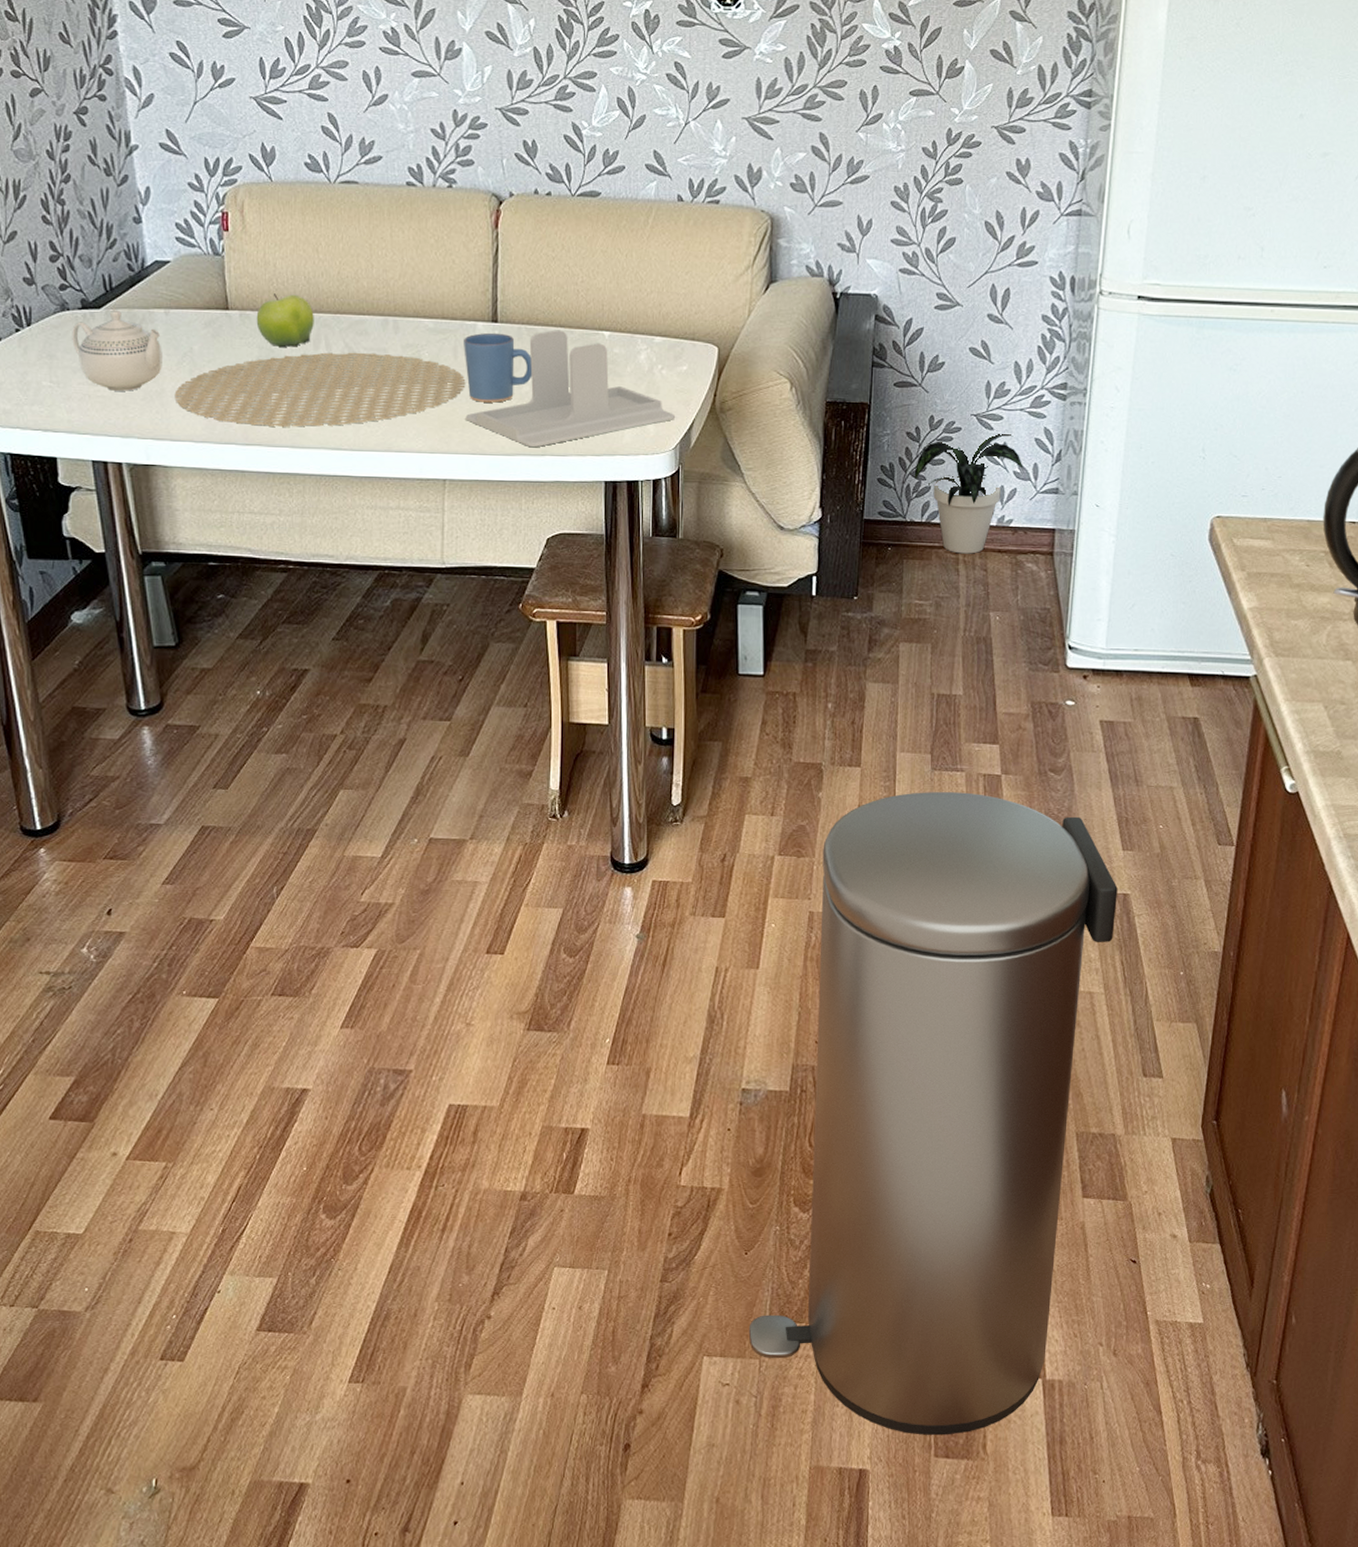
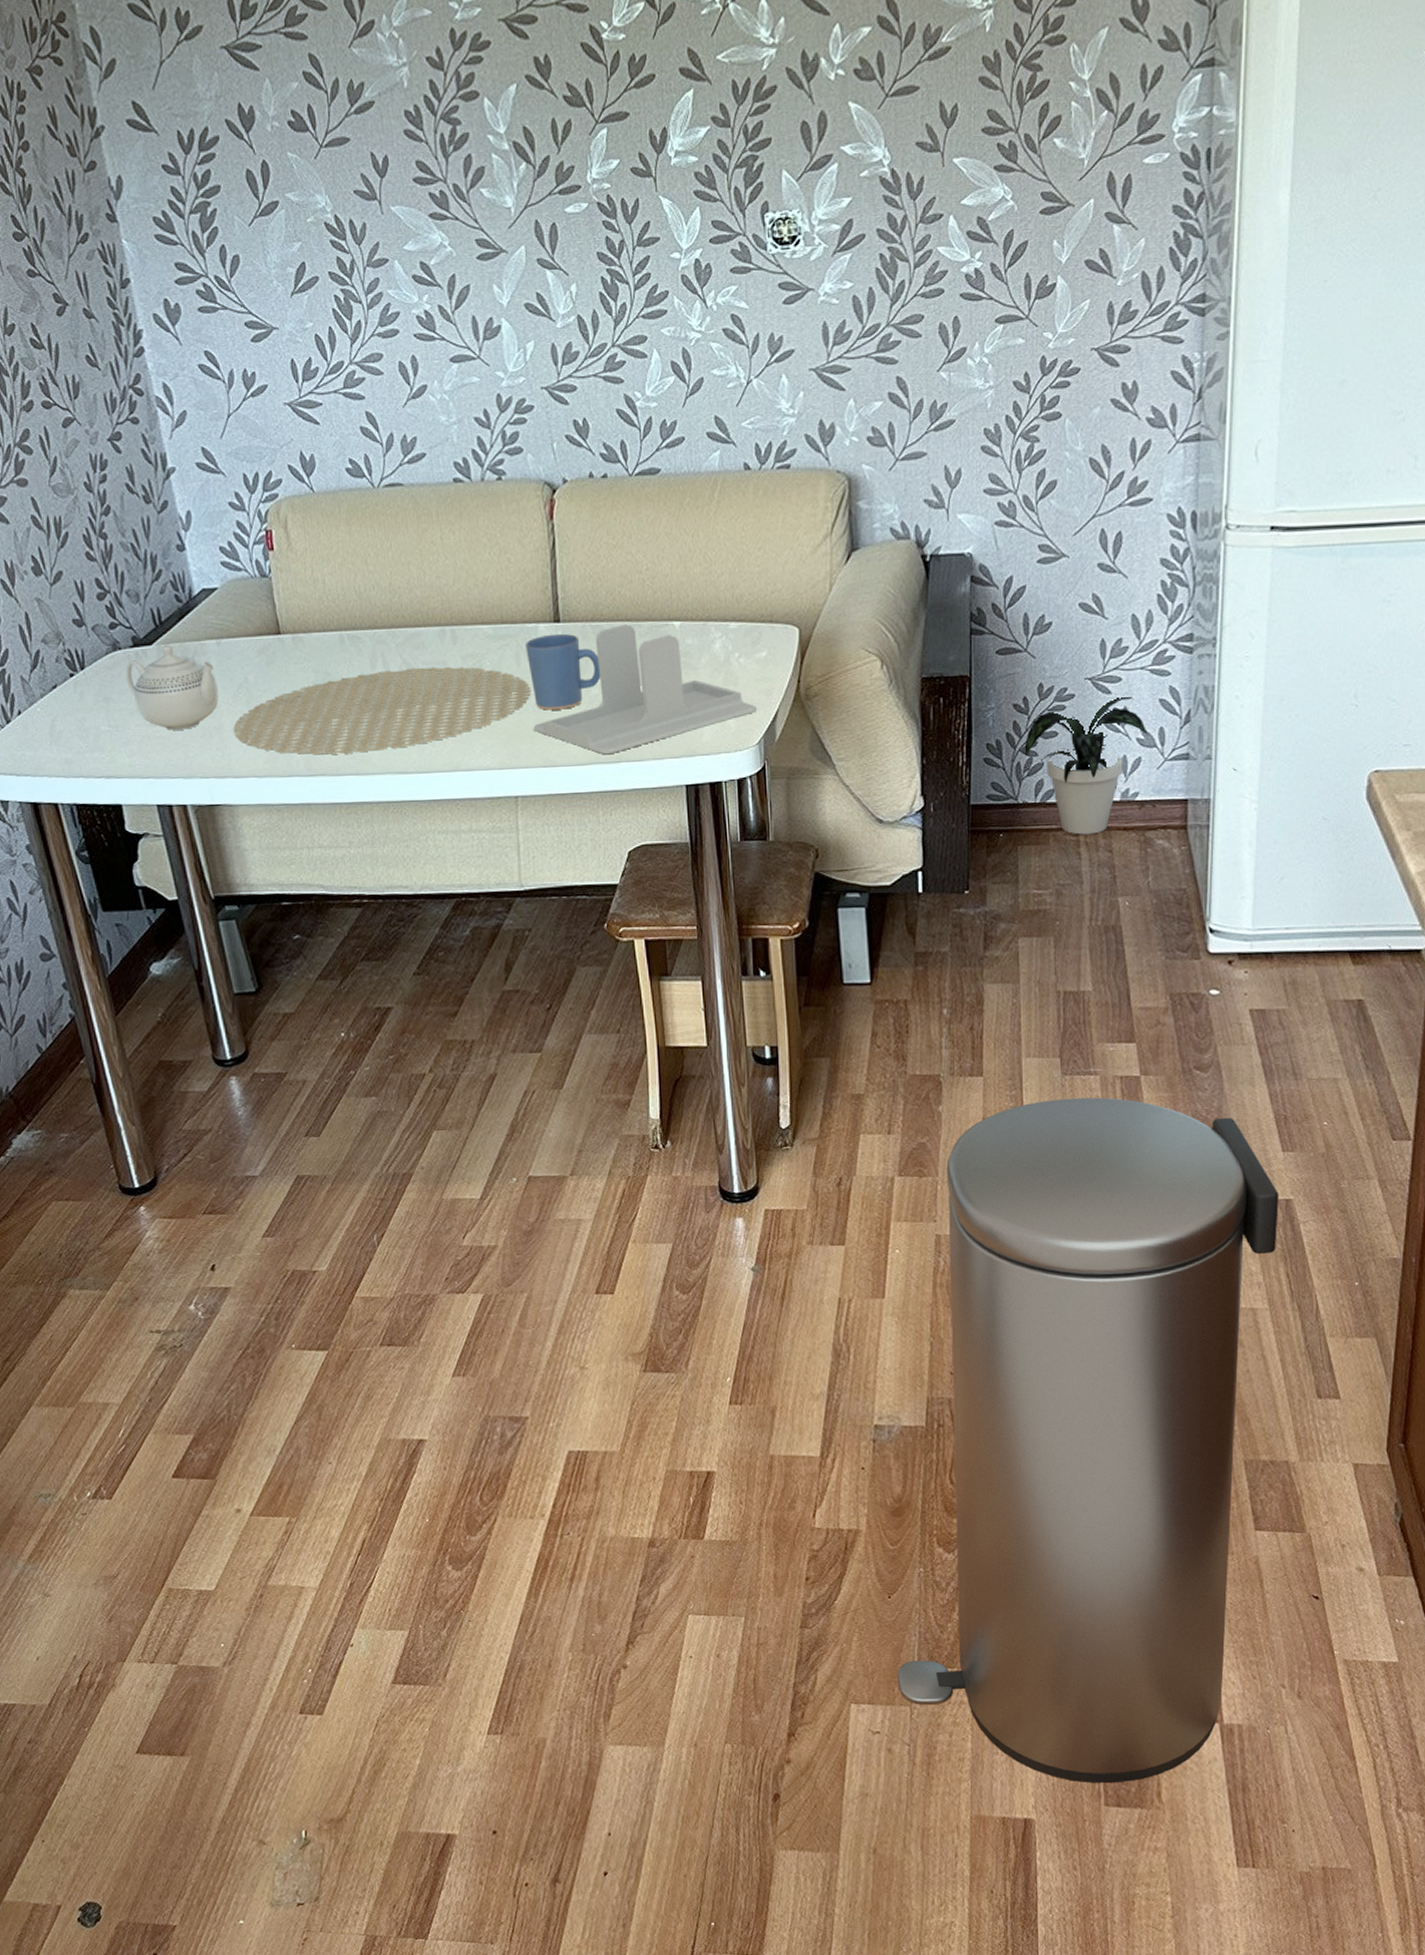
fruit: present [256,293,314,348] -> none [309,611,369,670]

